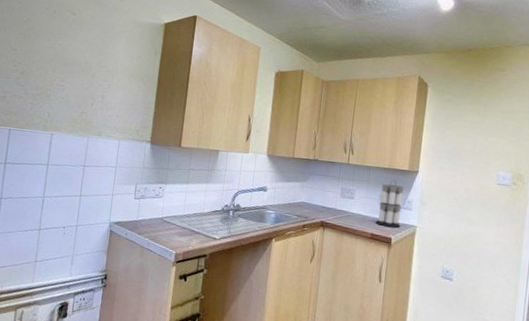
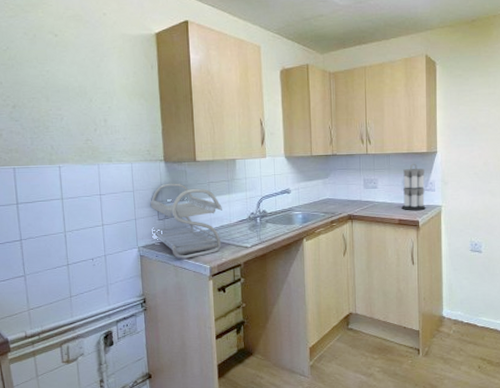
dish rack: none [126,164,198,242] -> present [150,183,222,259]

